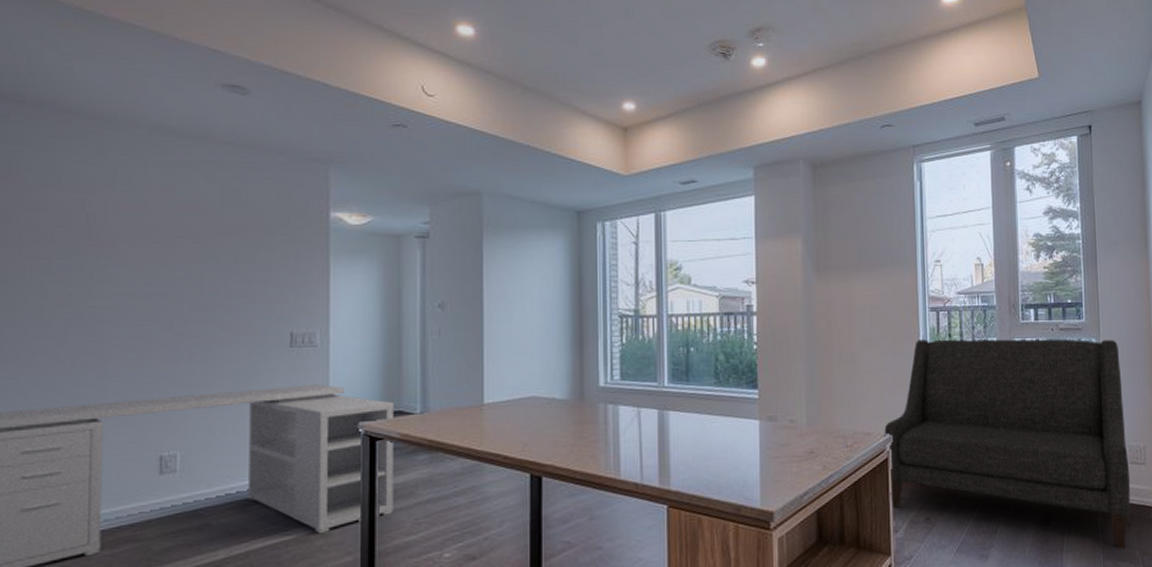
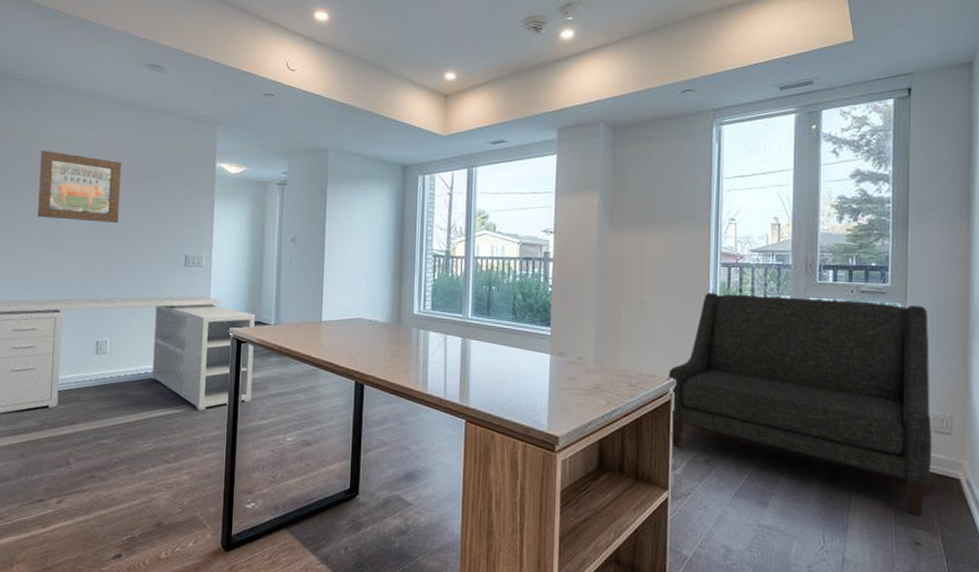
wall art: none [56,199,189,295] -> present [37,150,121,223]

